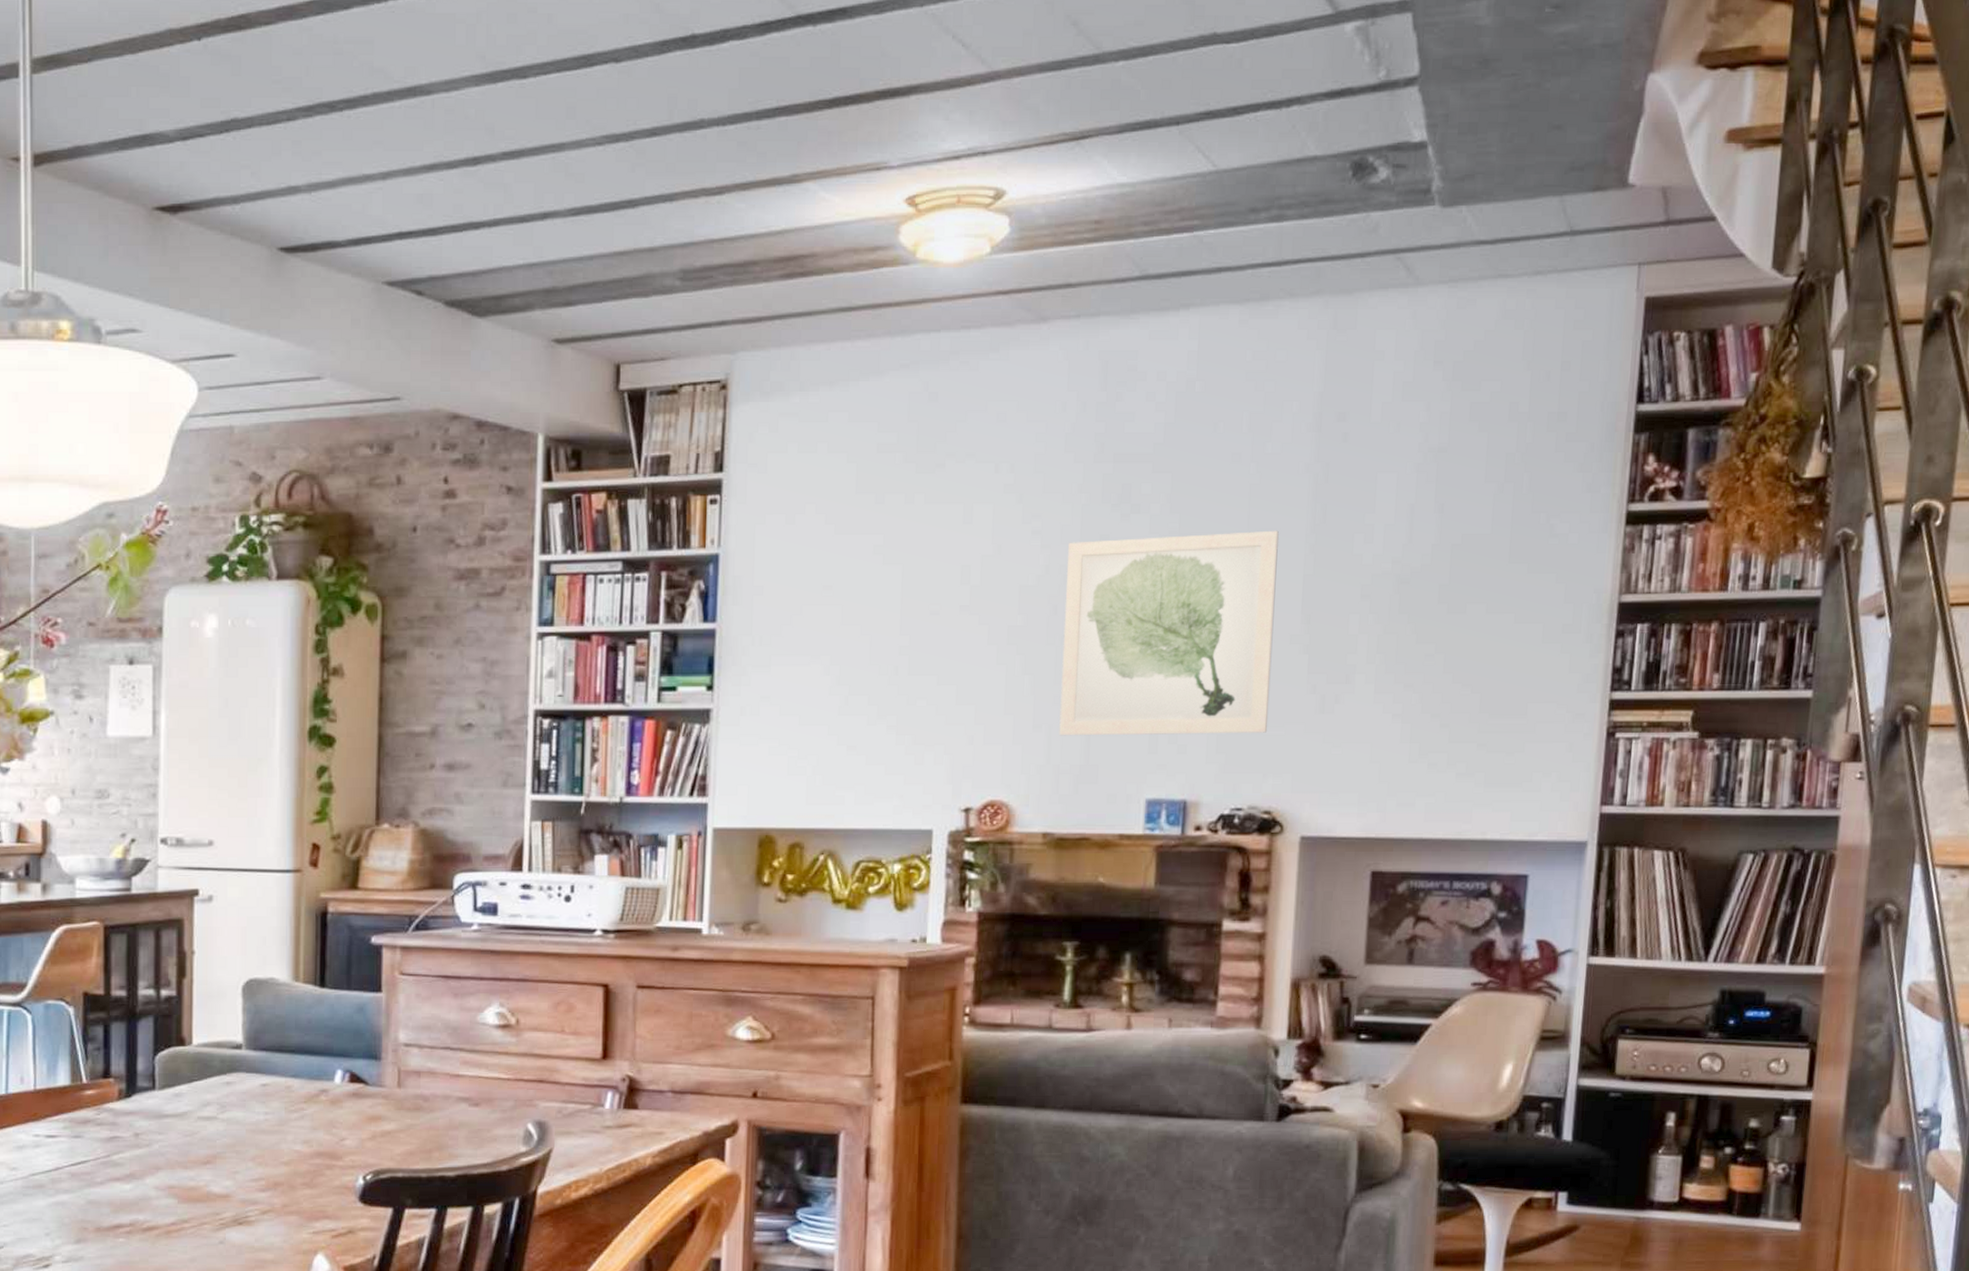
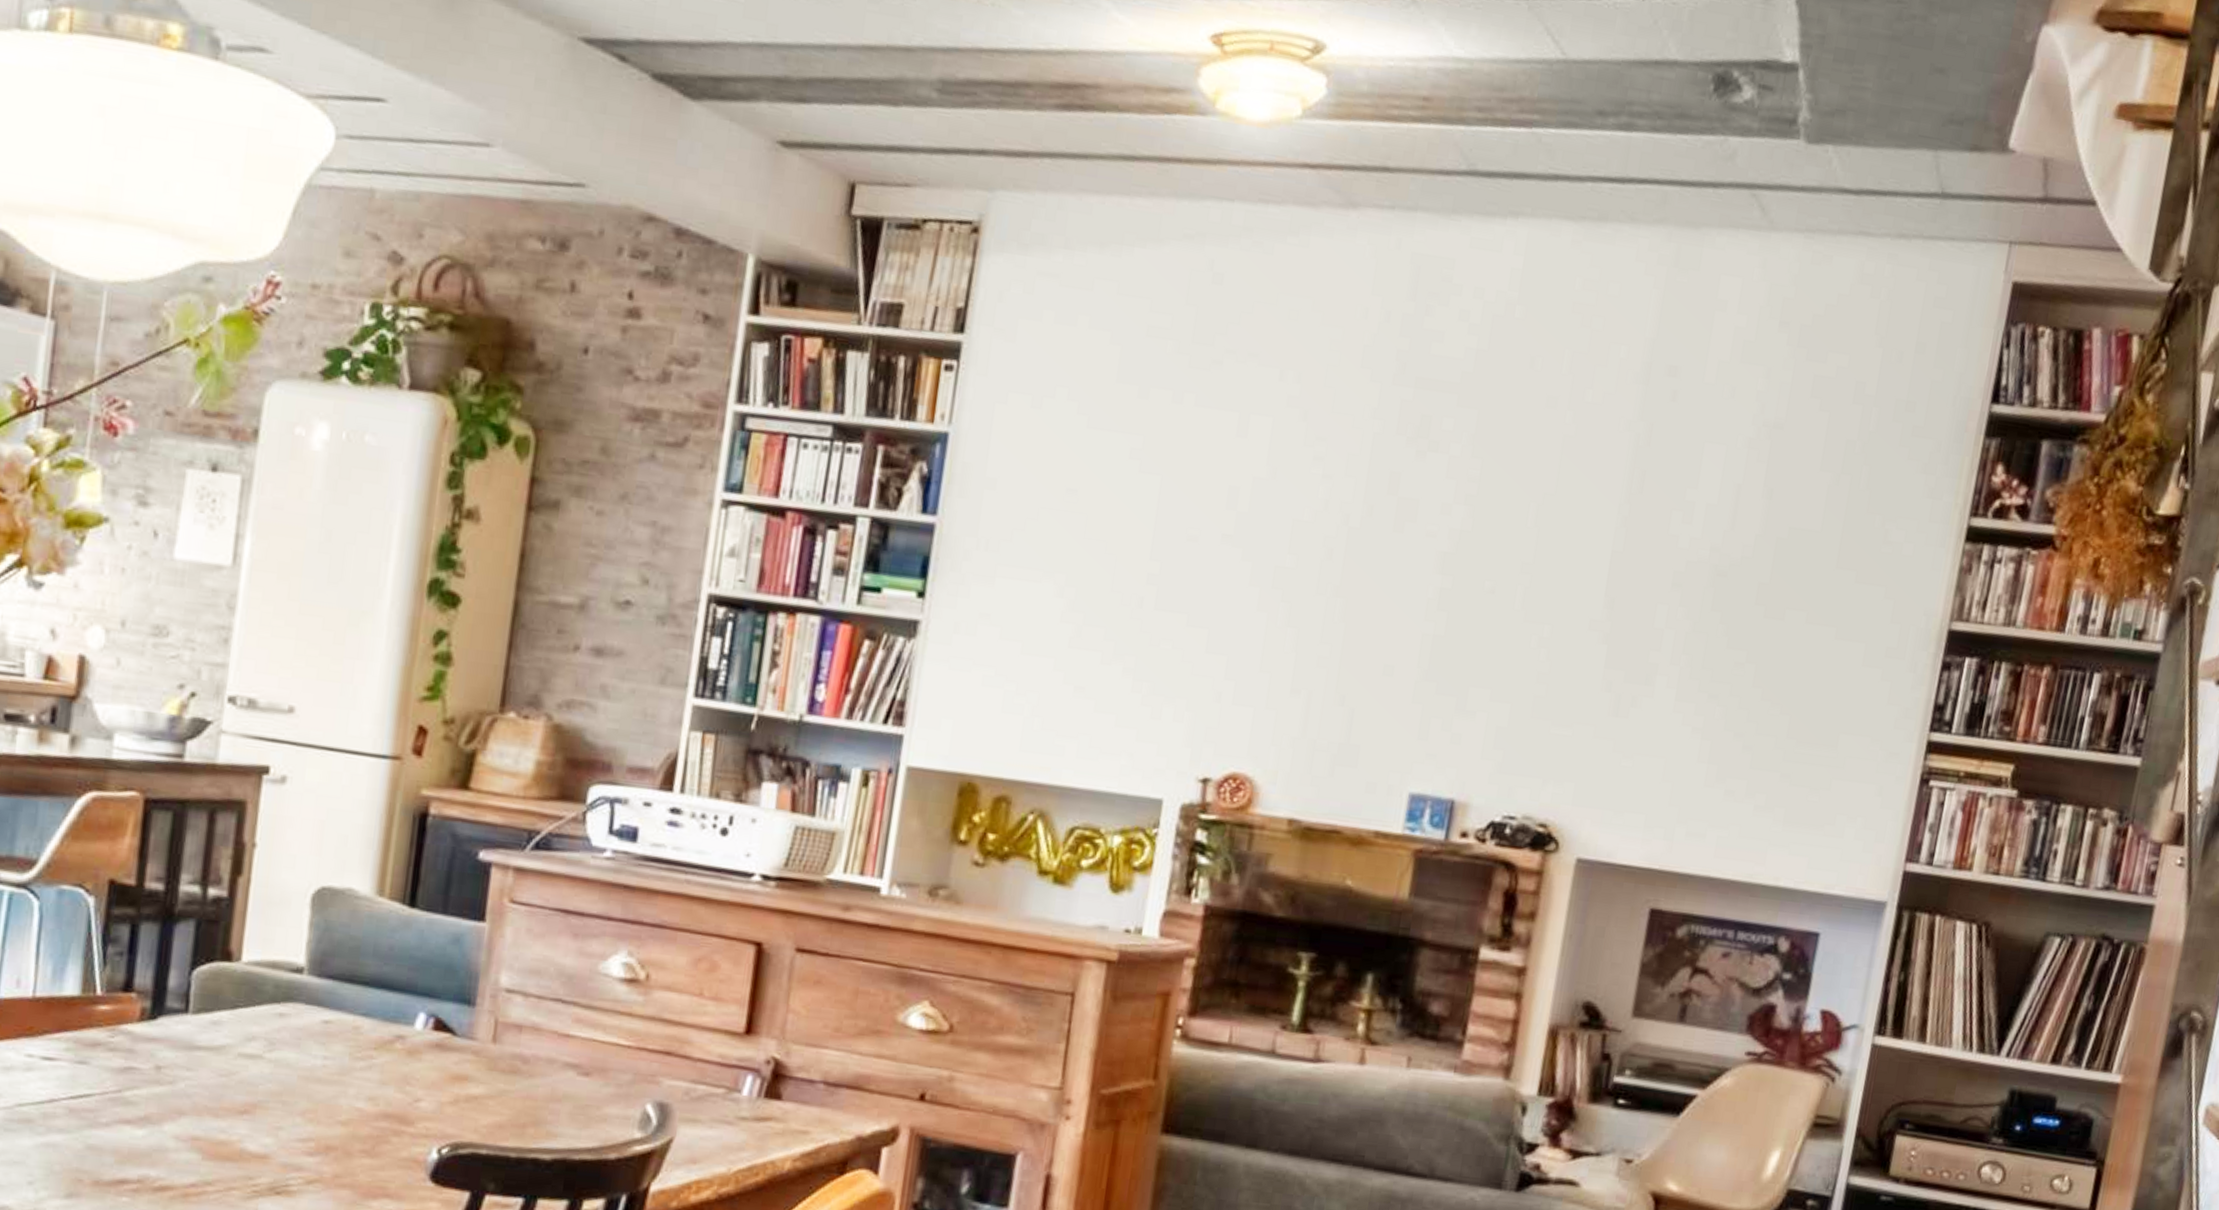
wall art: present [1059,530,1279,736] -> none [1319,475,1590,731]

